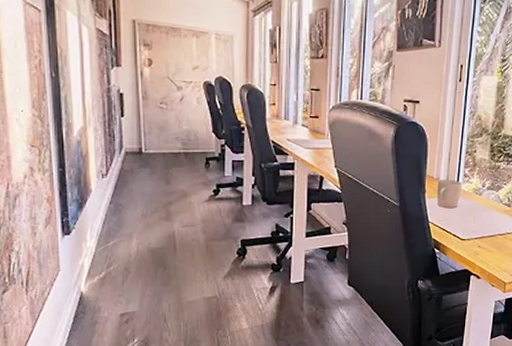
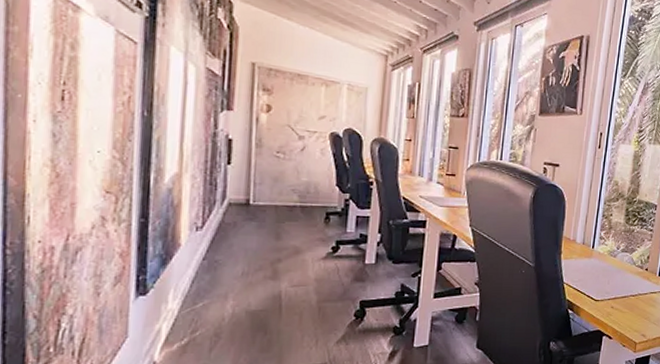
mug: present [436,179,461,209] -> none [572,241,597,270]

